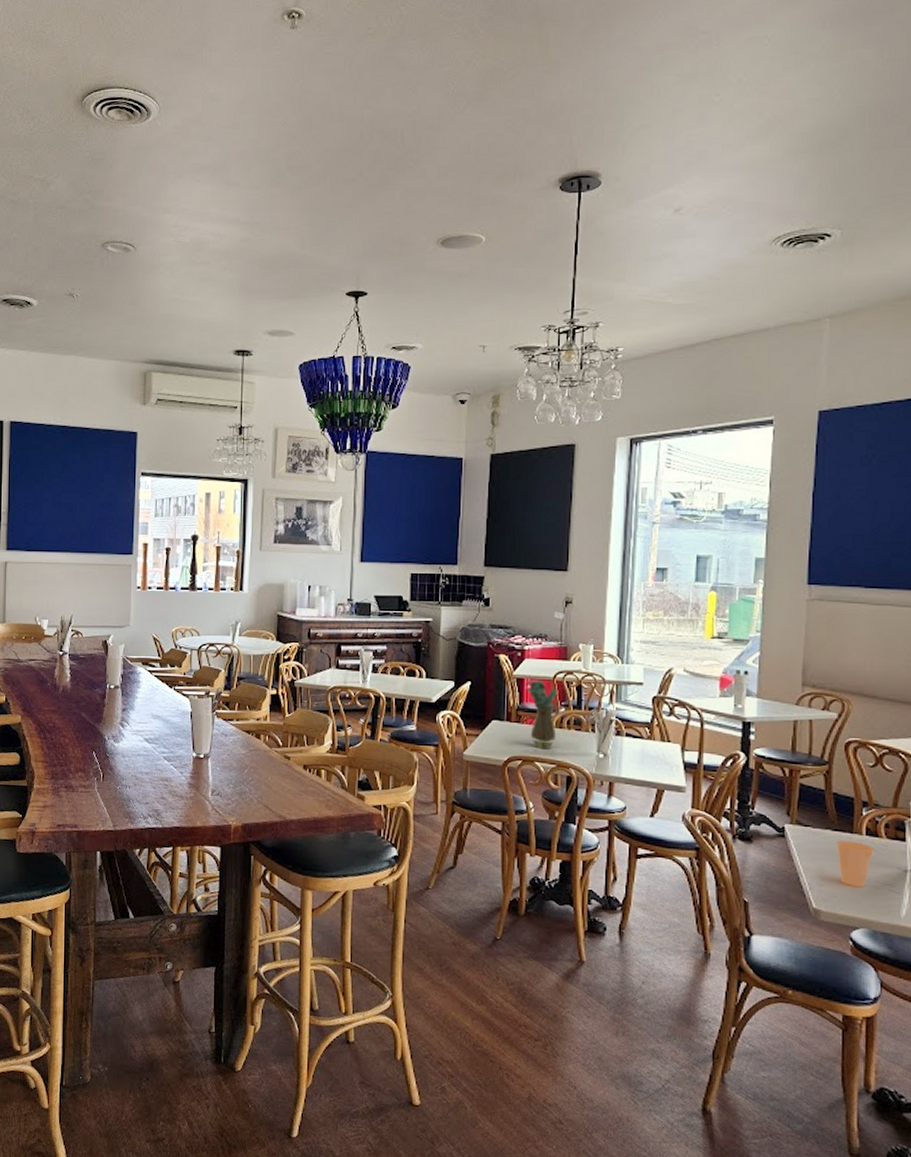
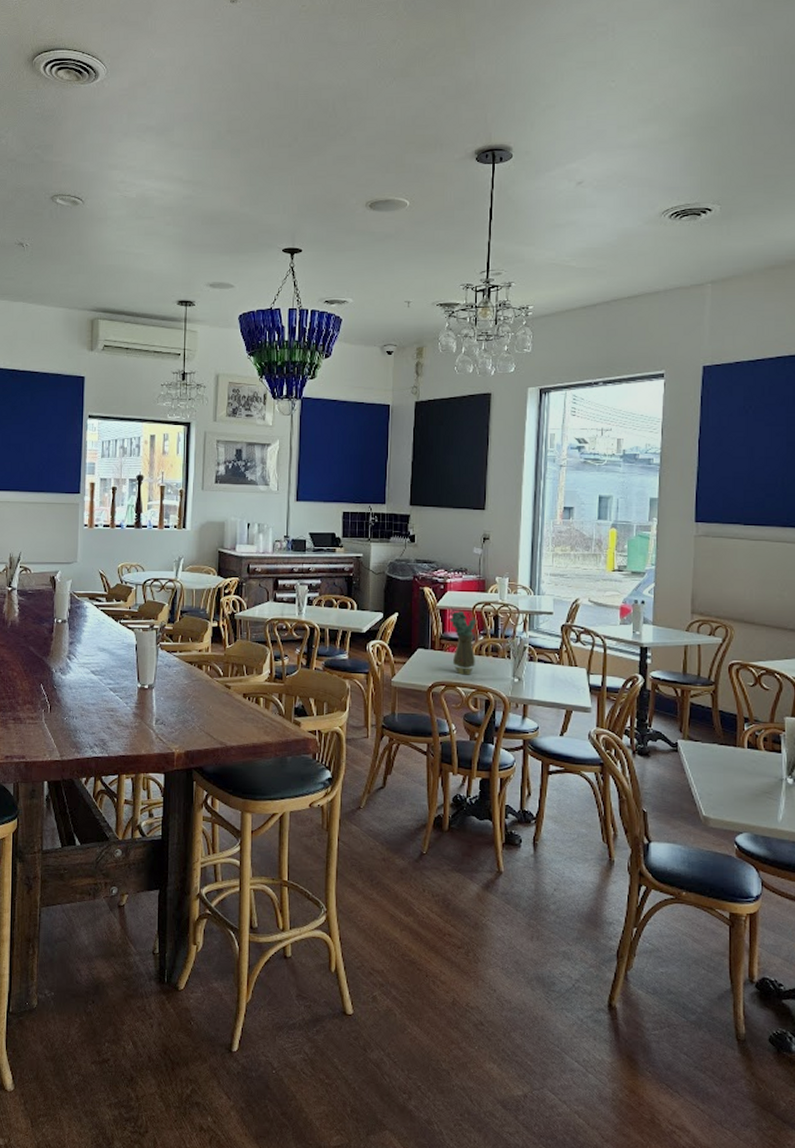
cup: present [836,840,875,887] -> none [722,753,756,795]

